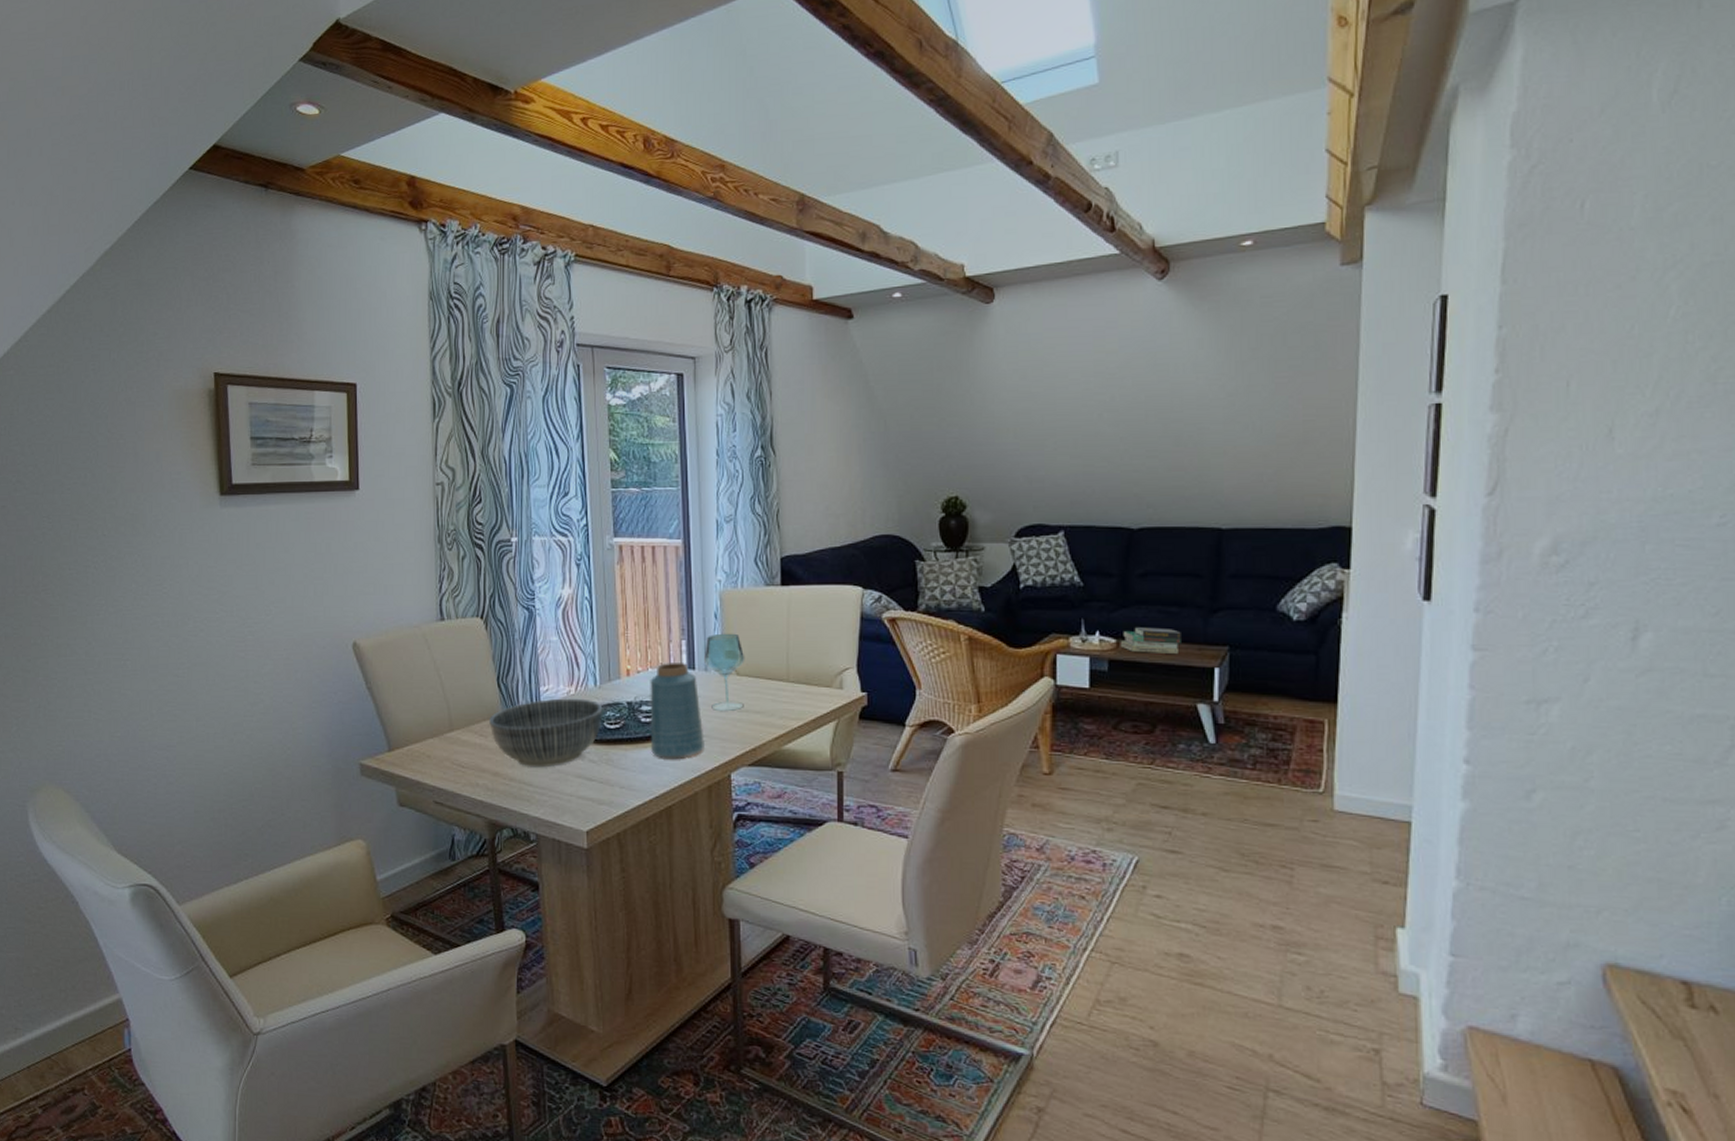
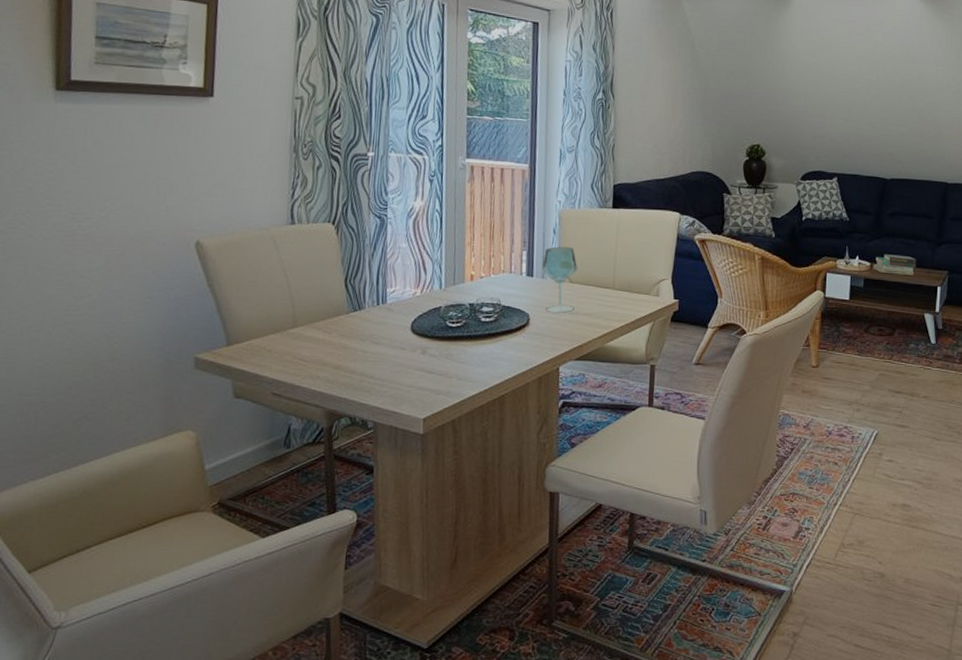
bowl: present [488,698,603,768] -> none [333,299,447,361]
vase: present [650,663,704,760] -> none [488,270,538,355]

